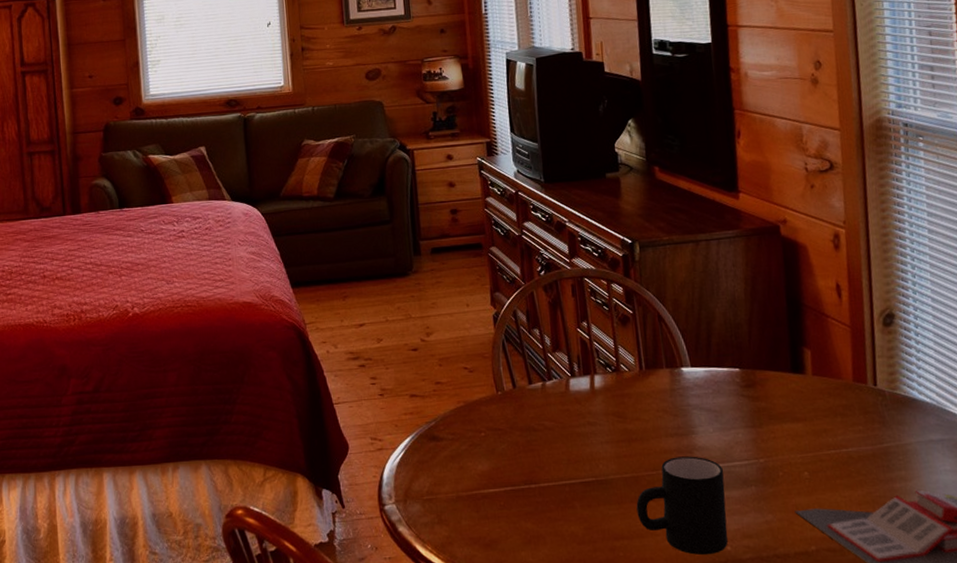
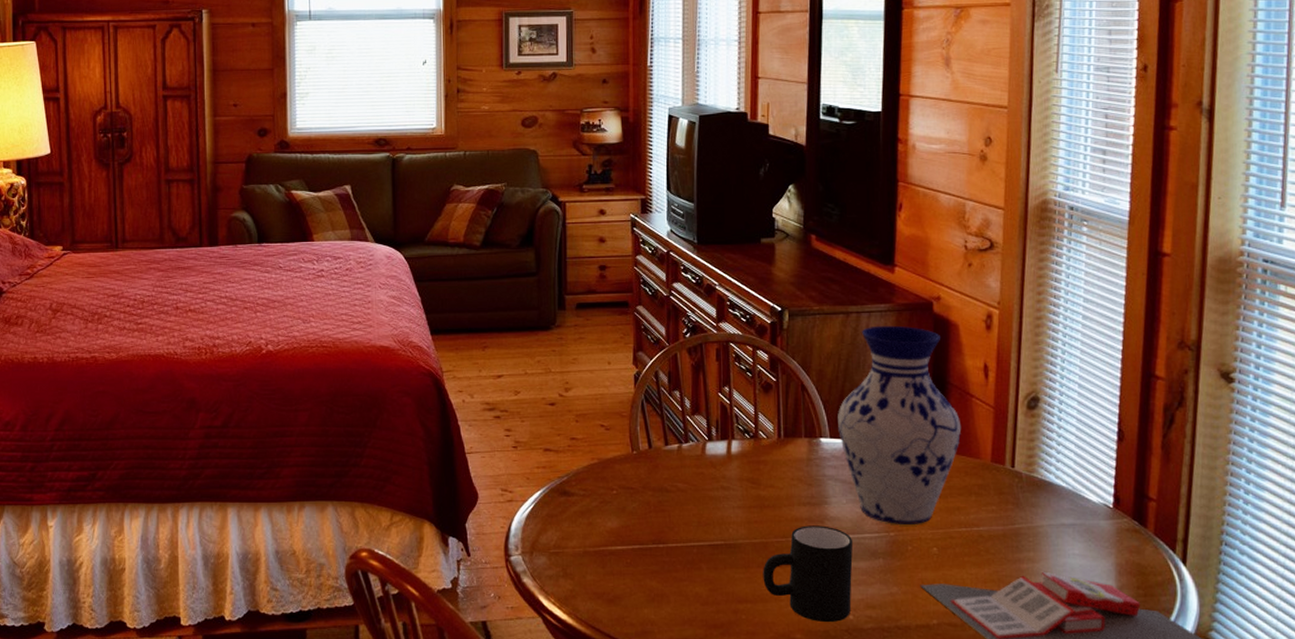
vase: none [696,250,821,450] -> present [838,325,962,524]

